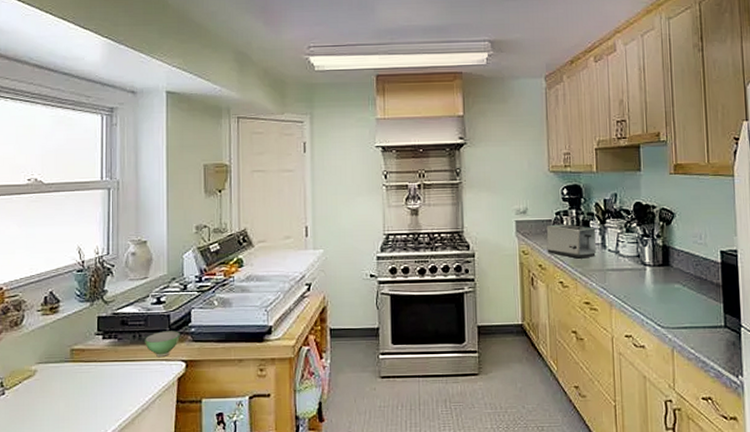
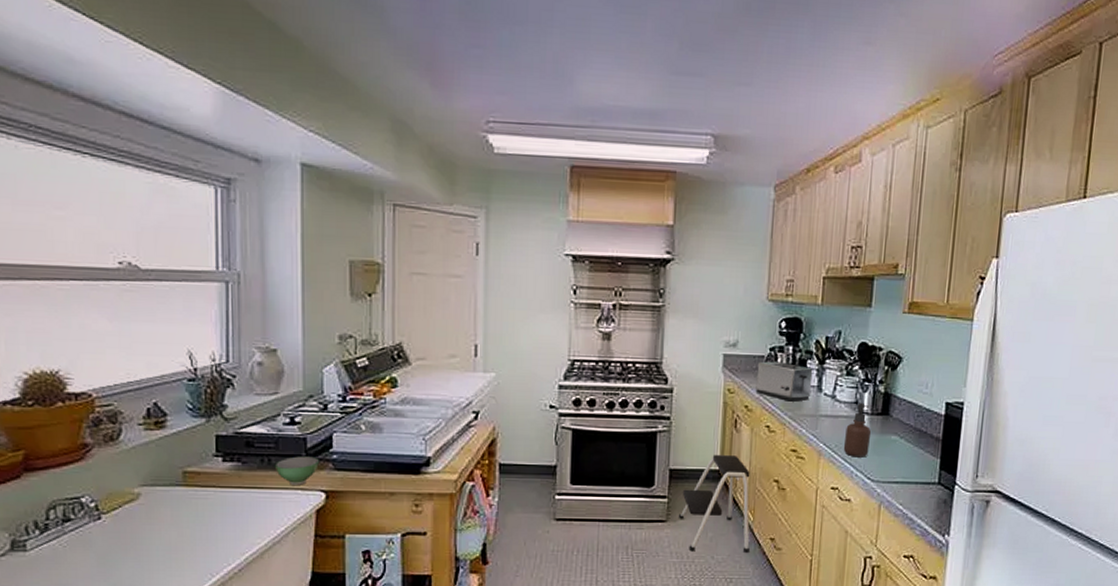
step stool: none [490,310,557,402] -> present [679,454,750,553]
soap dispenser: none [631,256,656,306] -> present [843,402,872,458]

